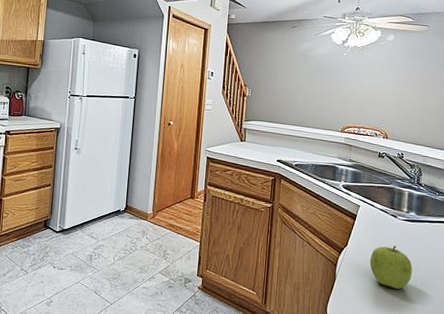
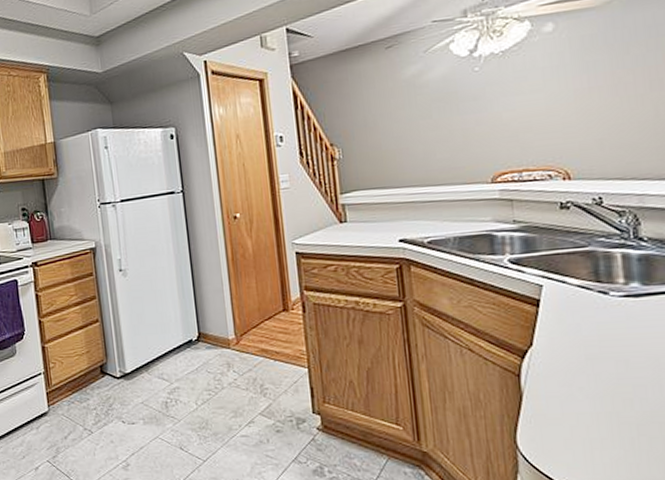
fruit: present [369,245,412,289] -> none [573,335,651,400]

